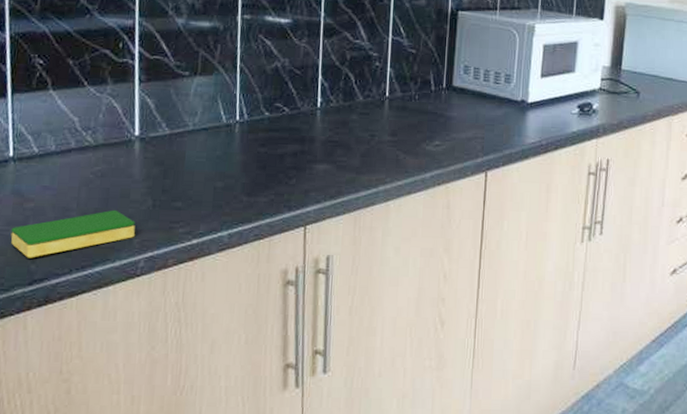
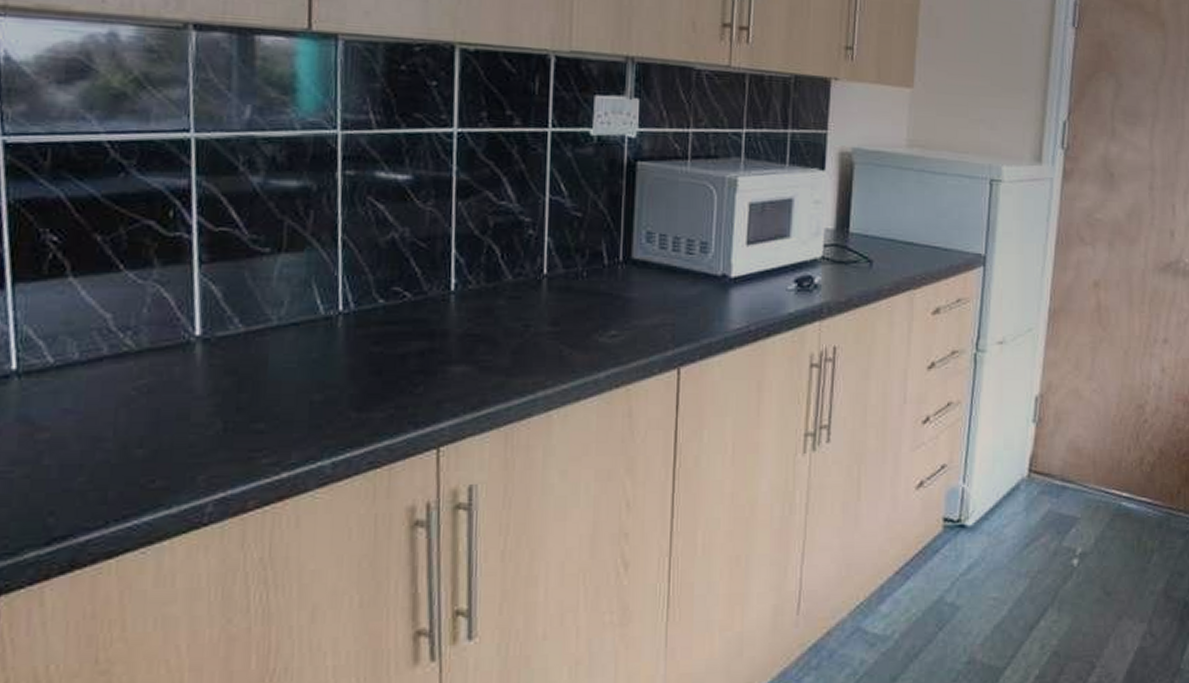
dish sponge: present [10,209,136,258] -> none [16,437,200,509]

